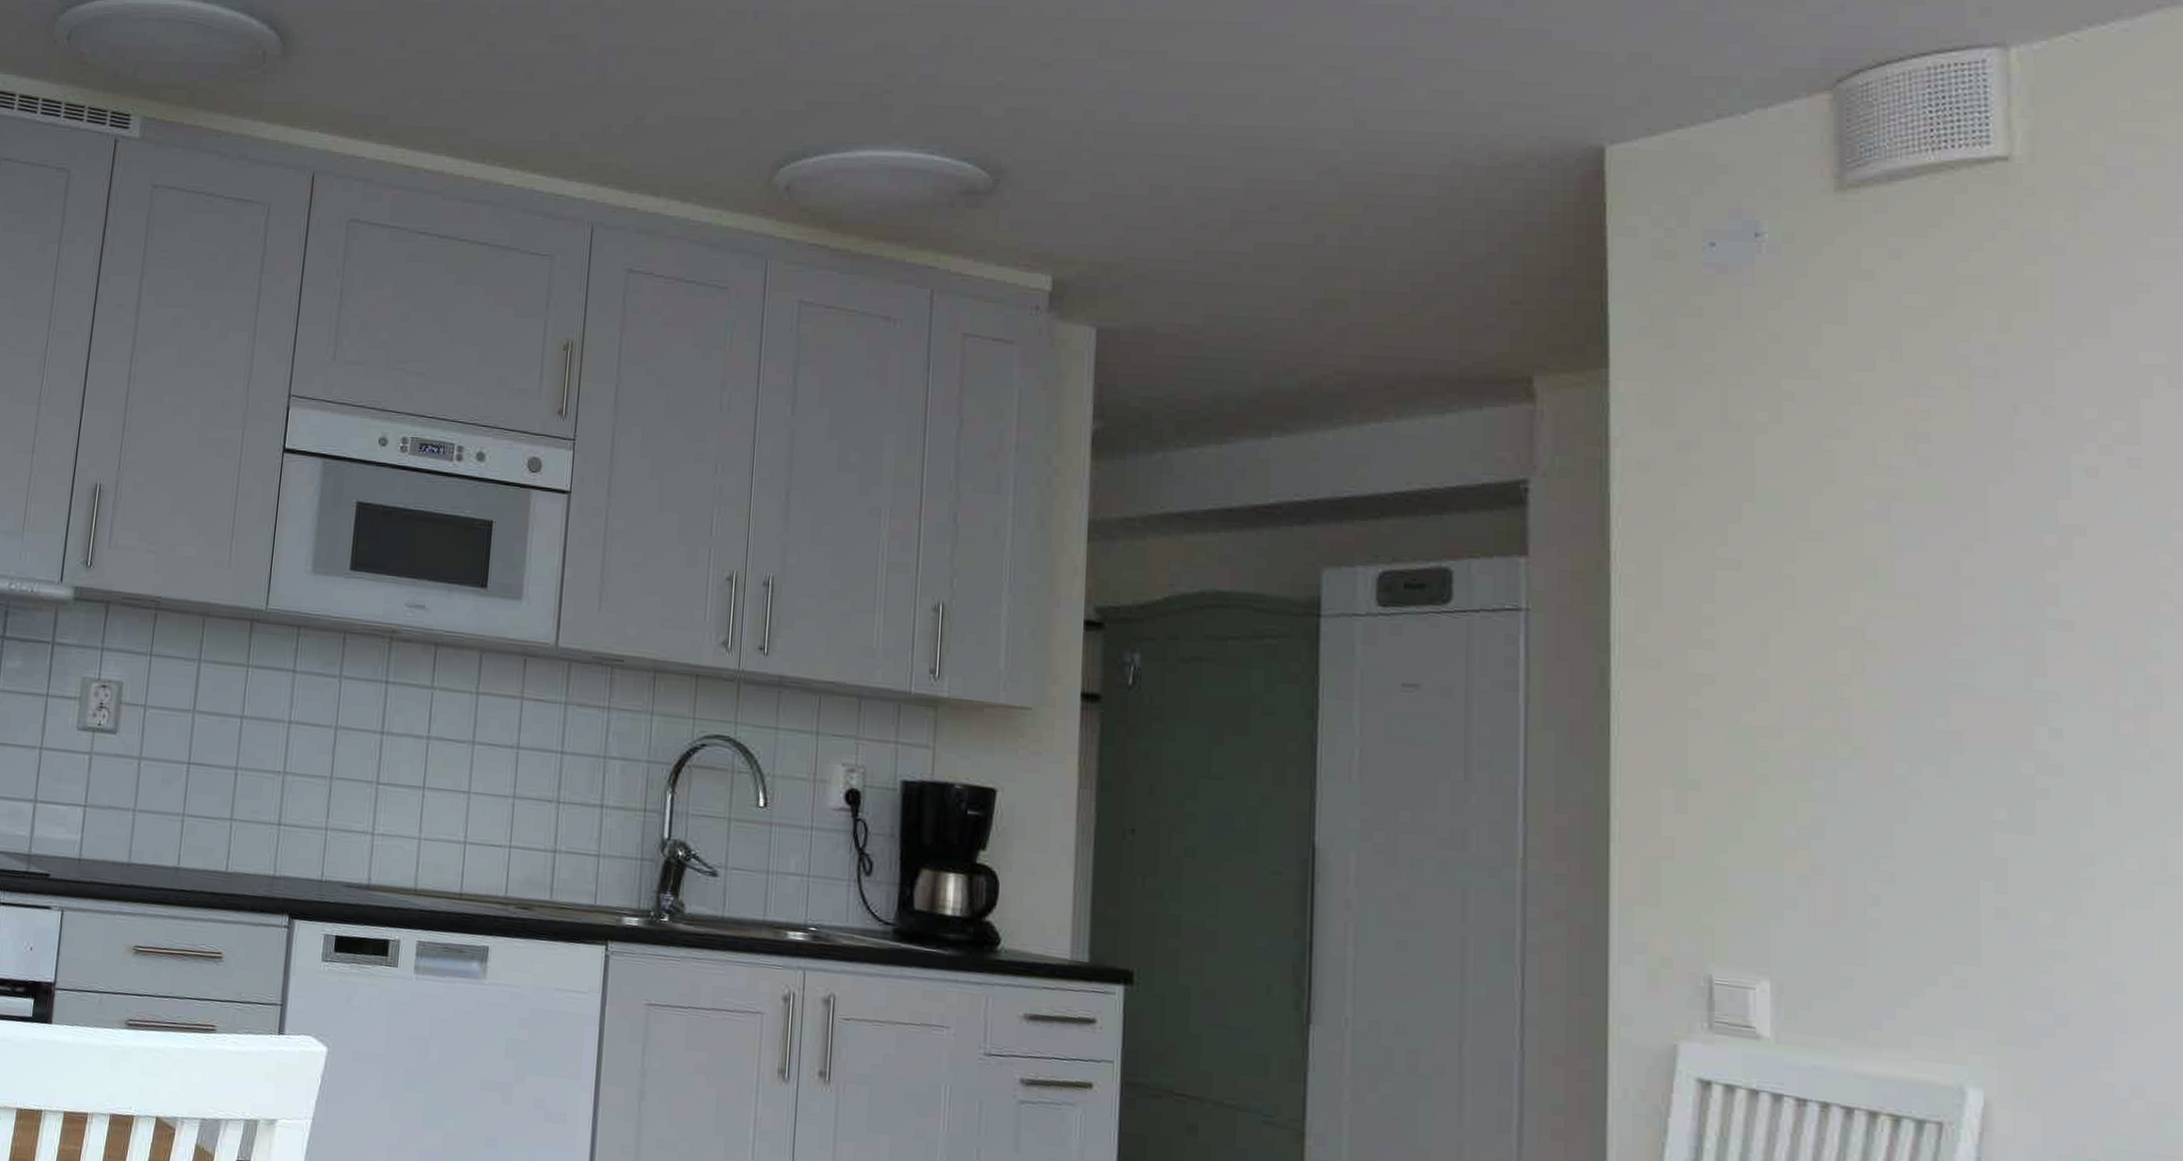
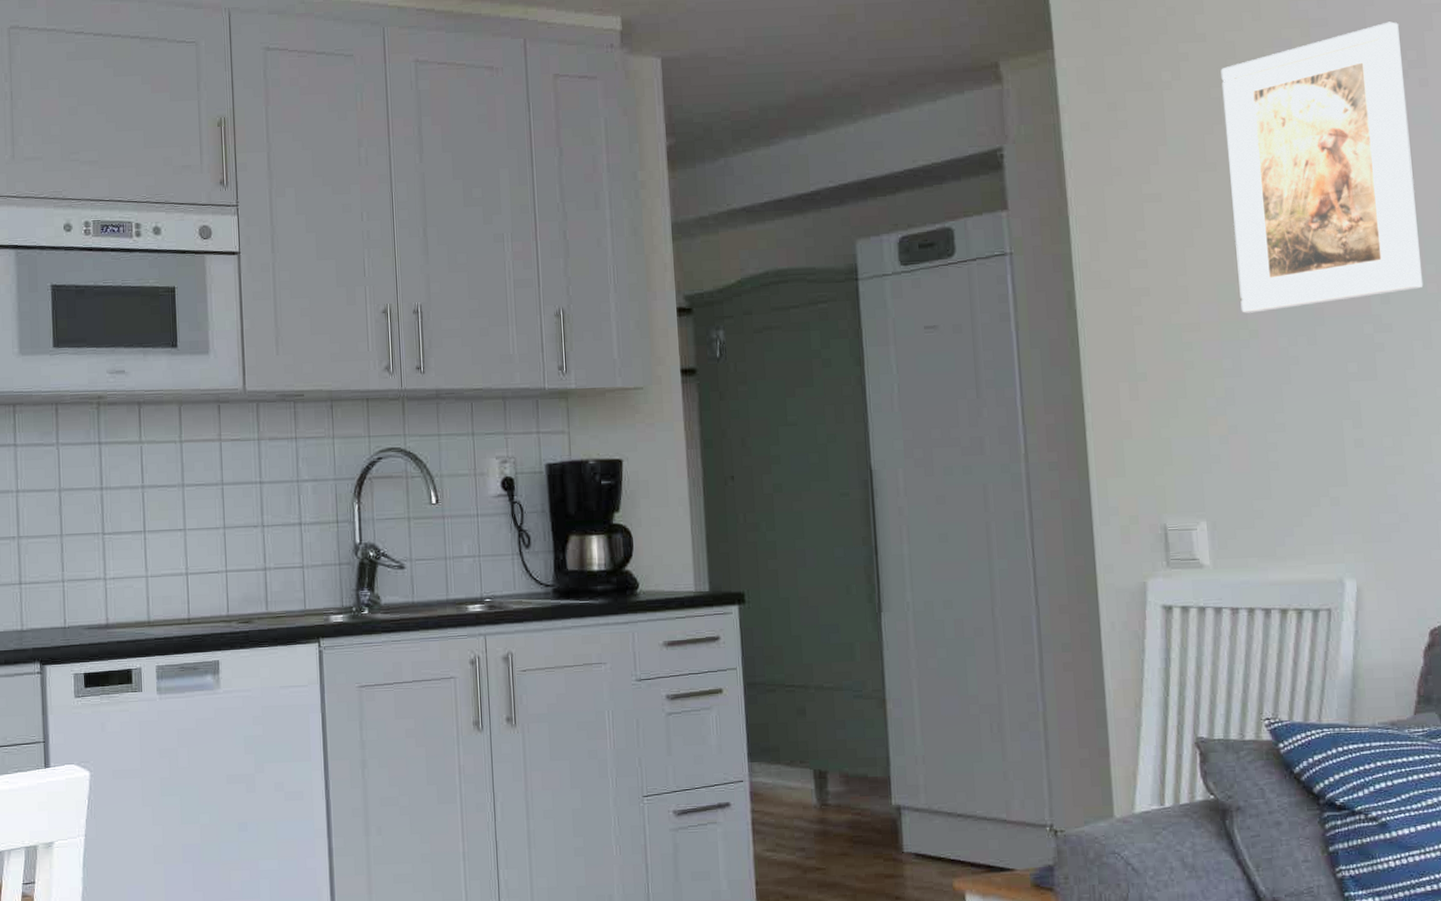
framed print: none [1839,381,2114,726] -> present [1220,21,1423,313]

